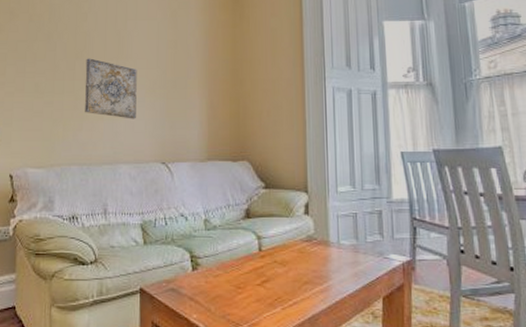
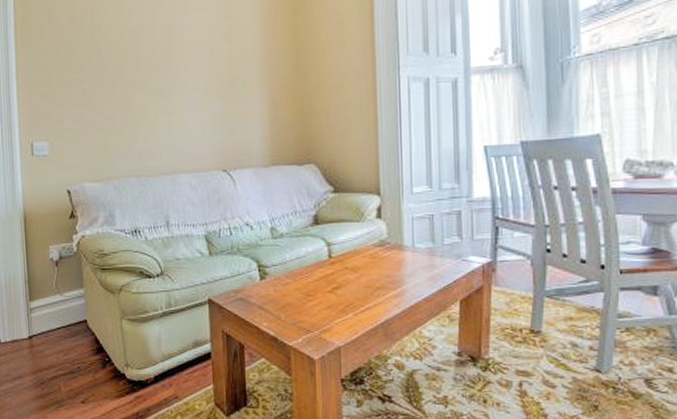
wall art: present [84,58,137,119] -> none [134,59,193,125]

